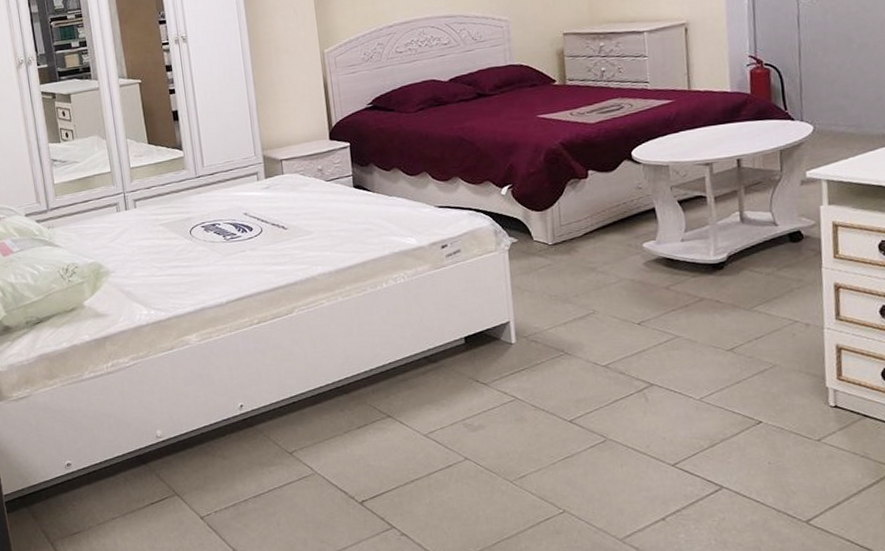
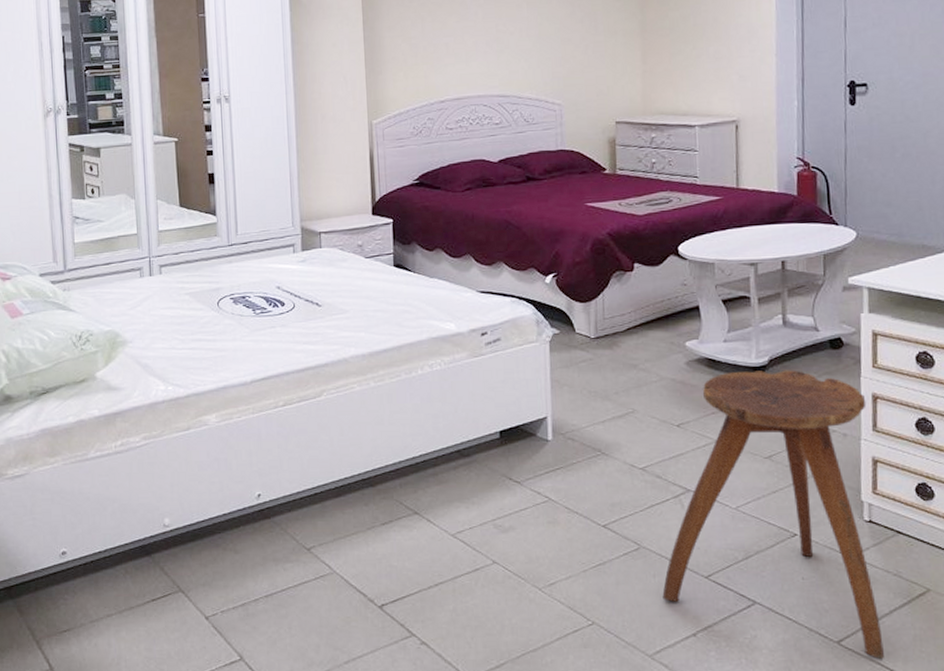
stool: none [630,264,854,537] -> present [662,370,884,660]

